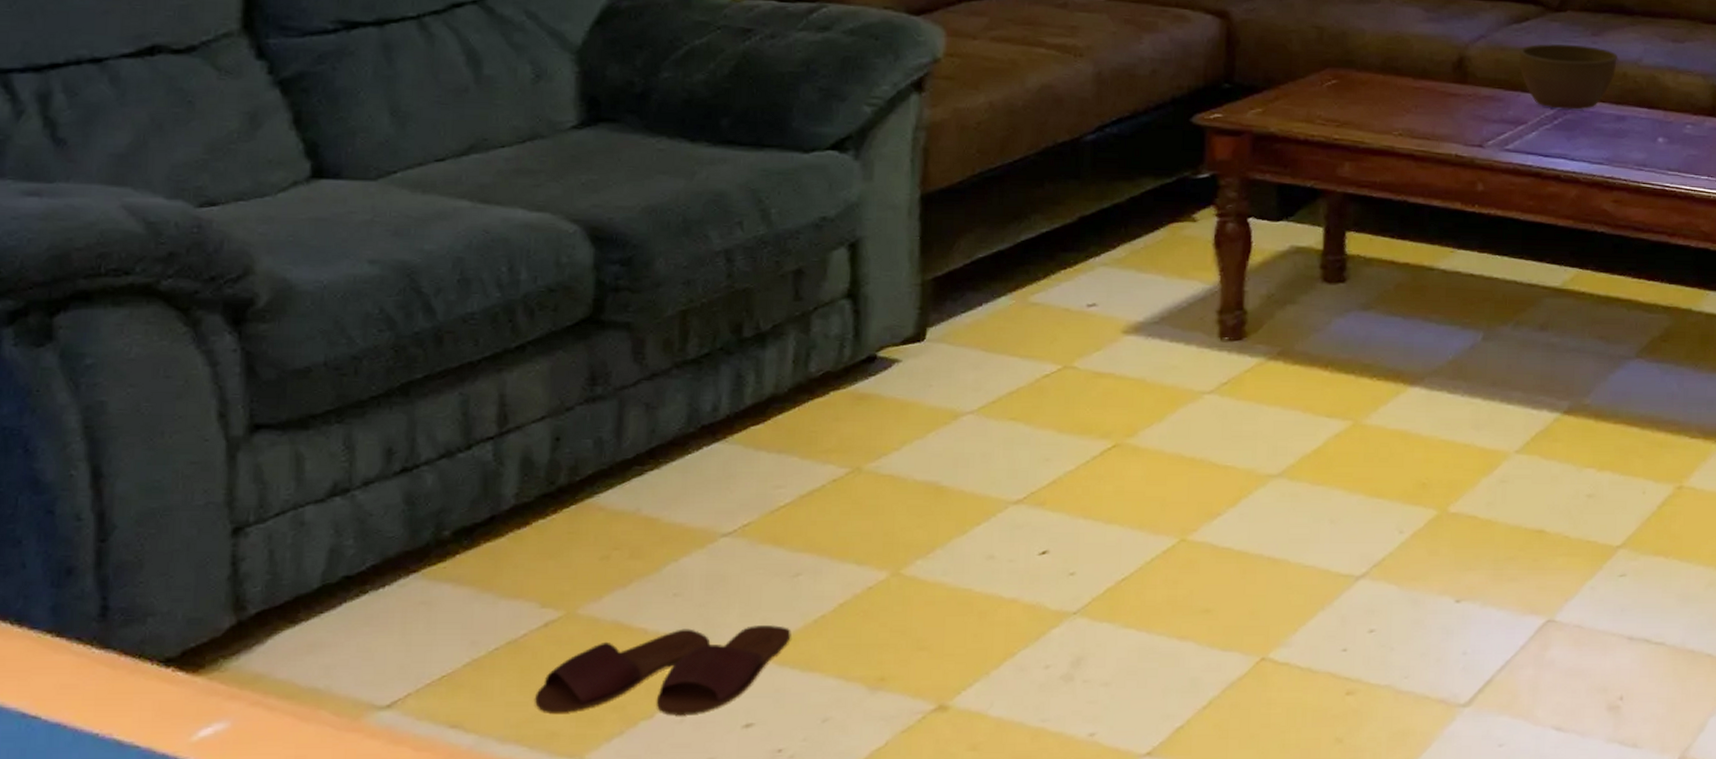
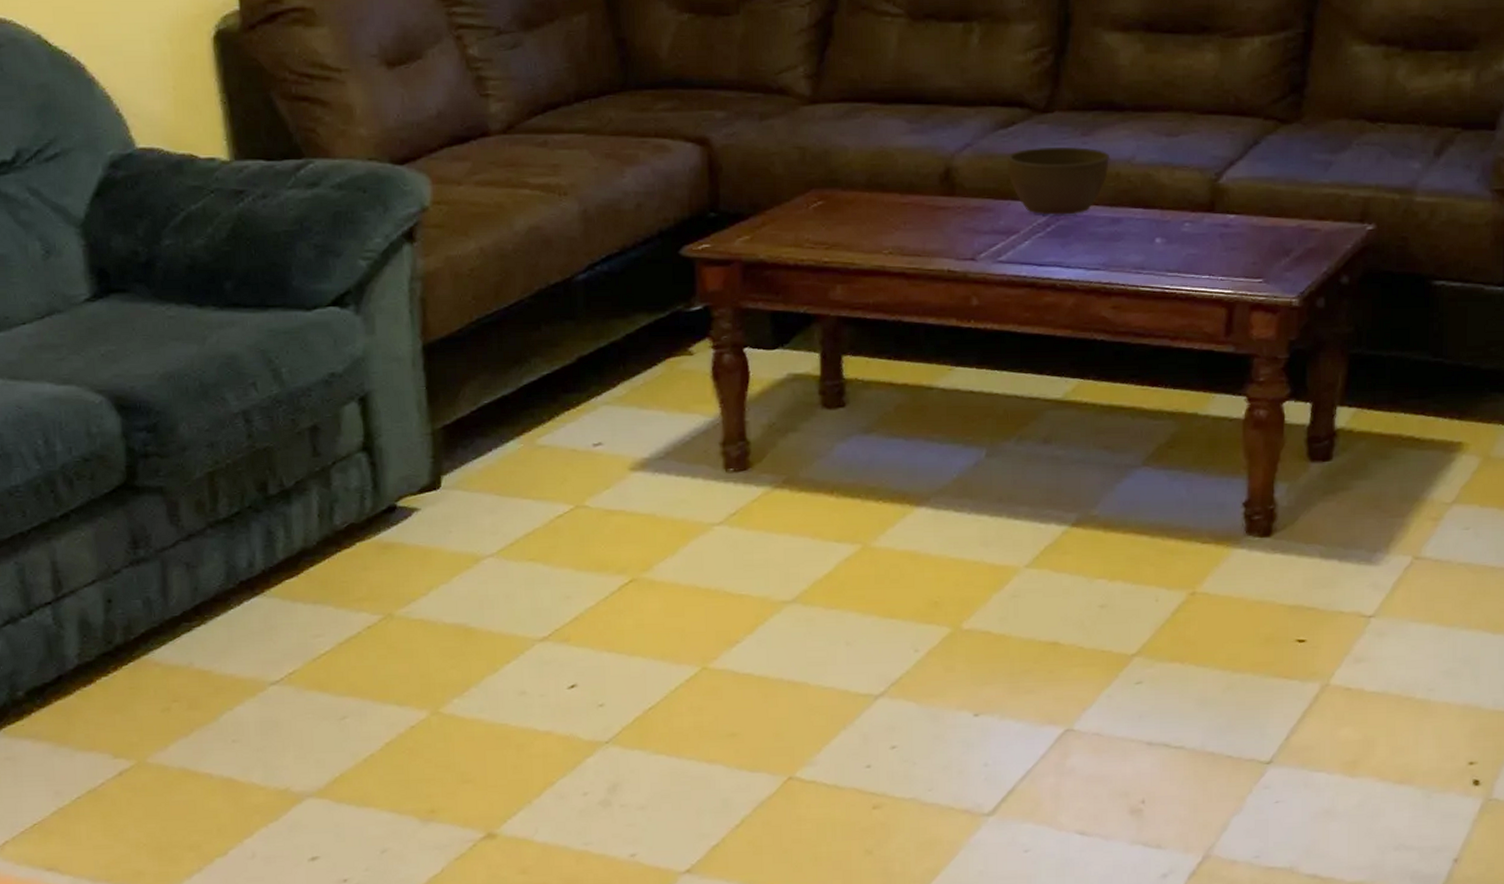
slippers: present [534,624,791,716] -> none [118,764,344,854]

